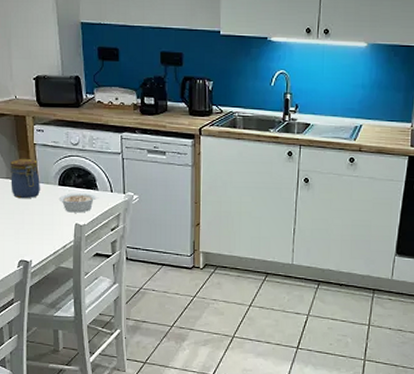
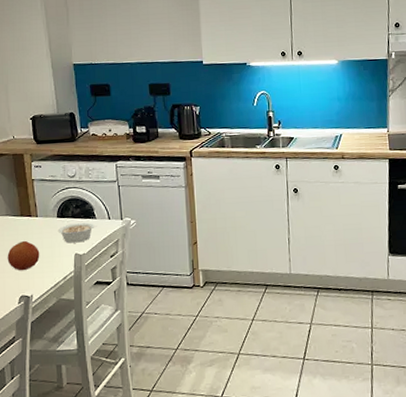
fruit: none [7,205,40,236] -> present [7,240,40,271]
jar: present [11,158,40,199] -> none [10,194,39,234]

